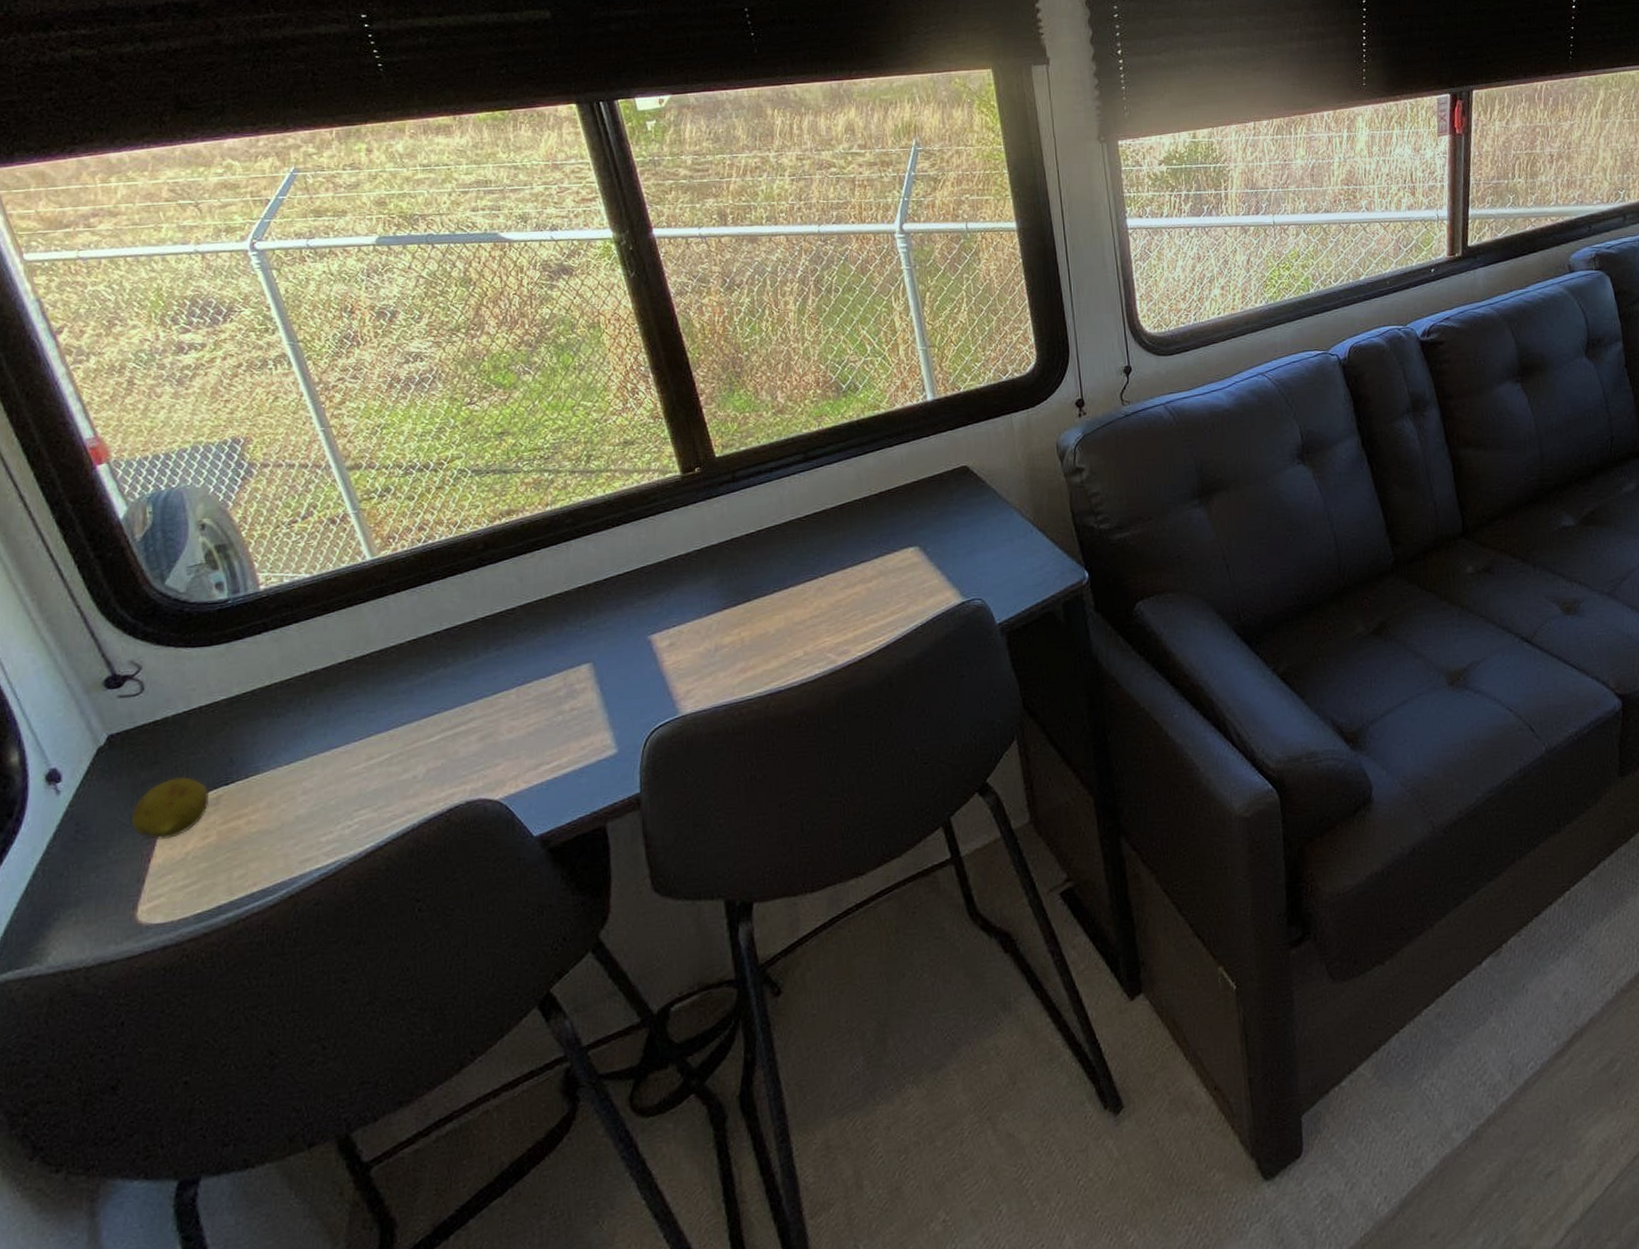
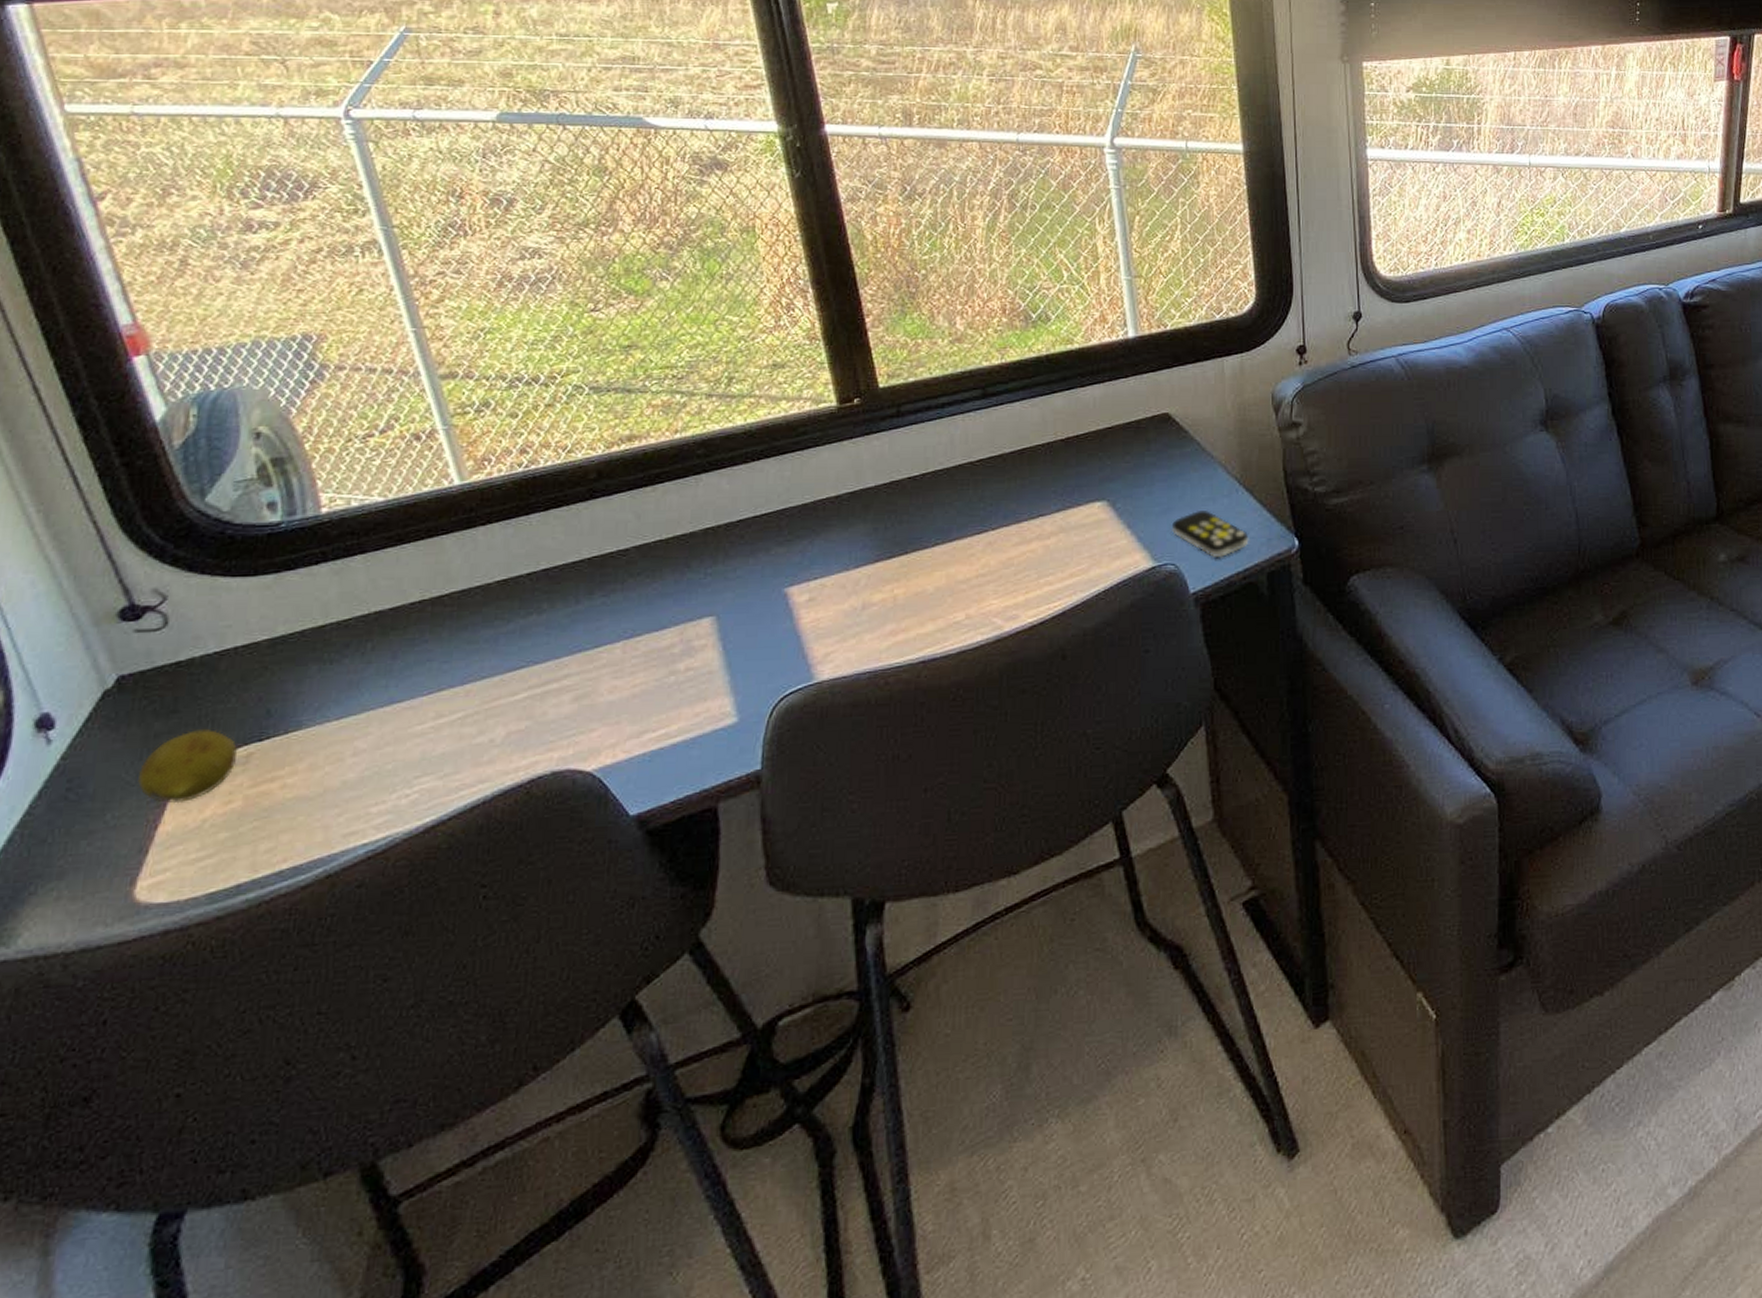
remote control: none [976,550,1045,592] -> present [1171,511,1249,558]

